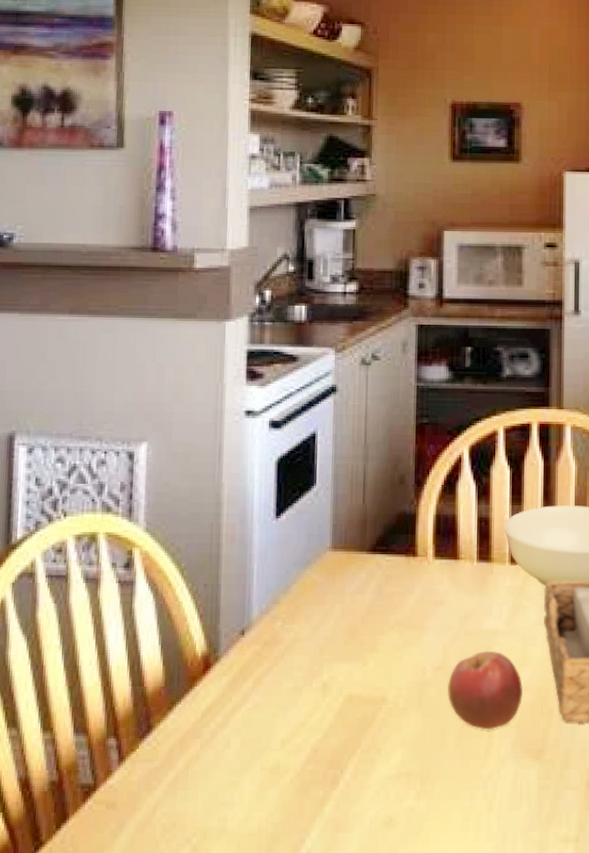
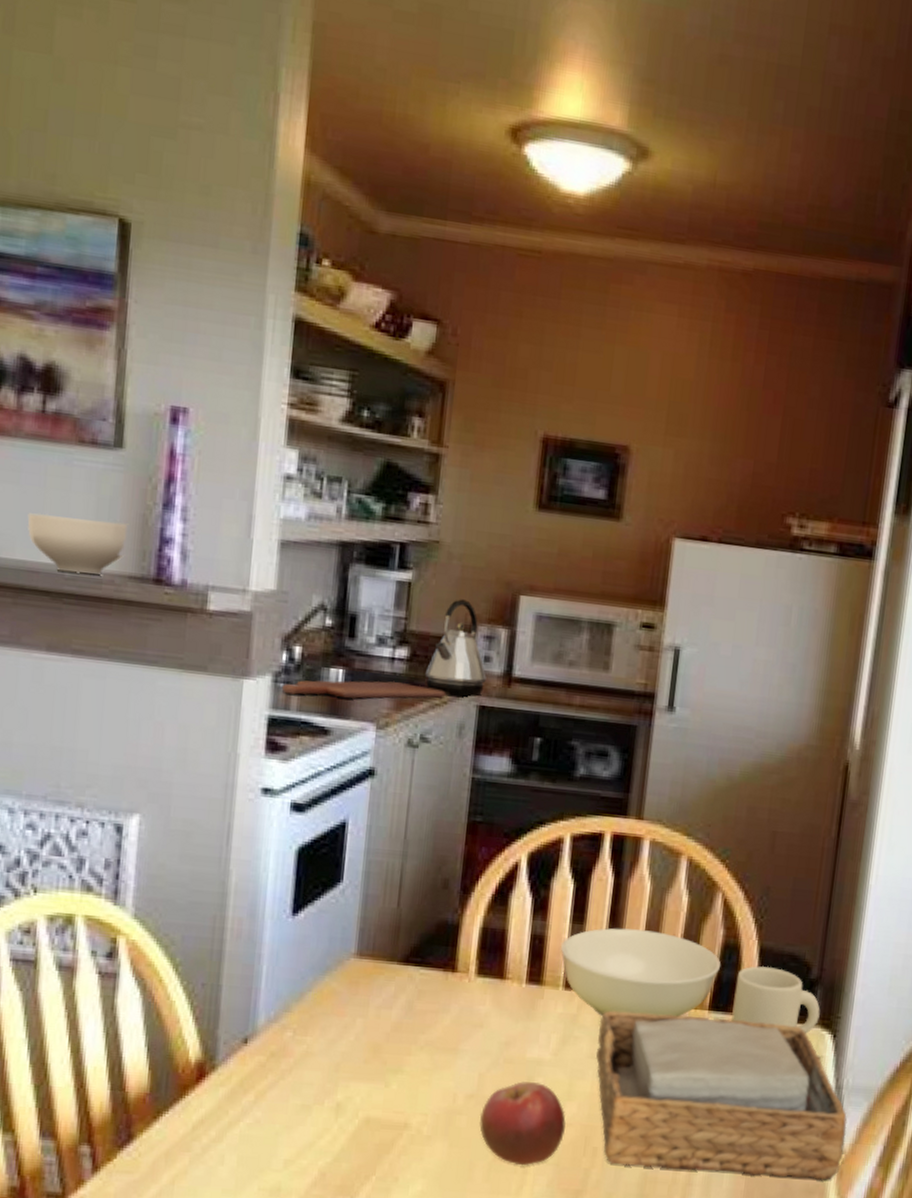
bowl: none [51,205,131,249] -> present [27,513,129,575]
cutting board: none [256,311,390,330] -> present [281,680,446,699]
kettle: none [371,239,422,319] -> present [424,599,486,697]

